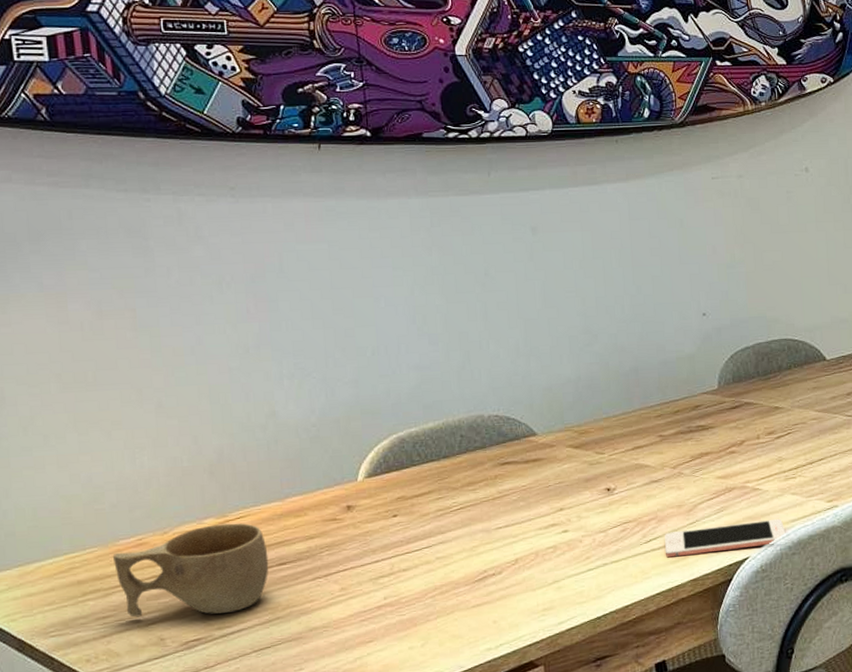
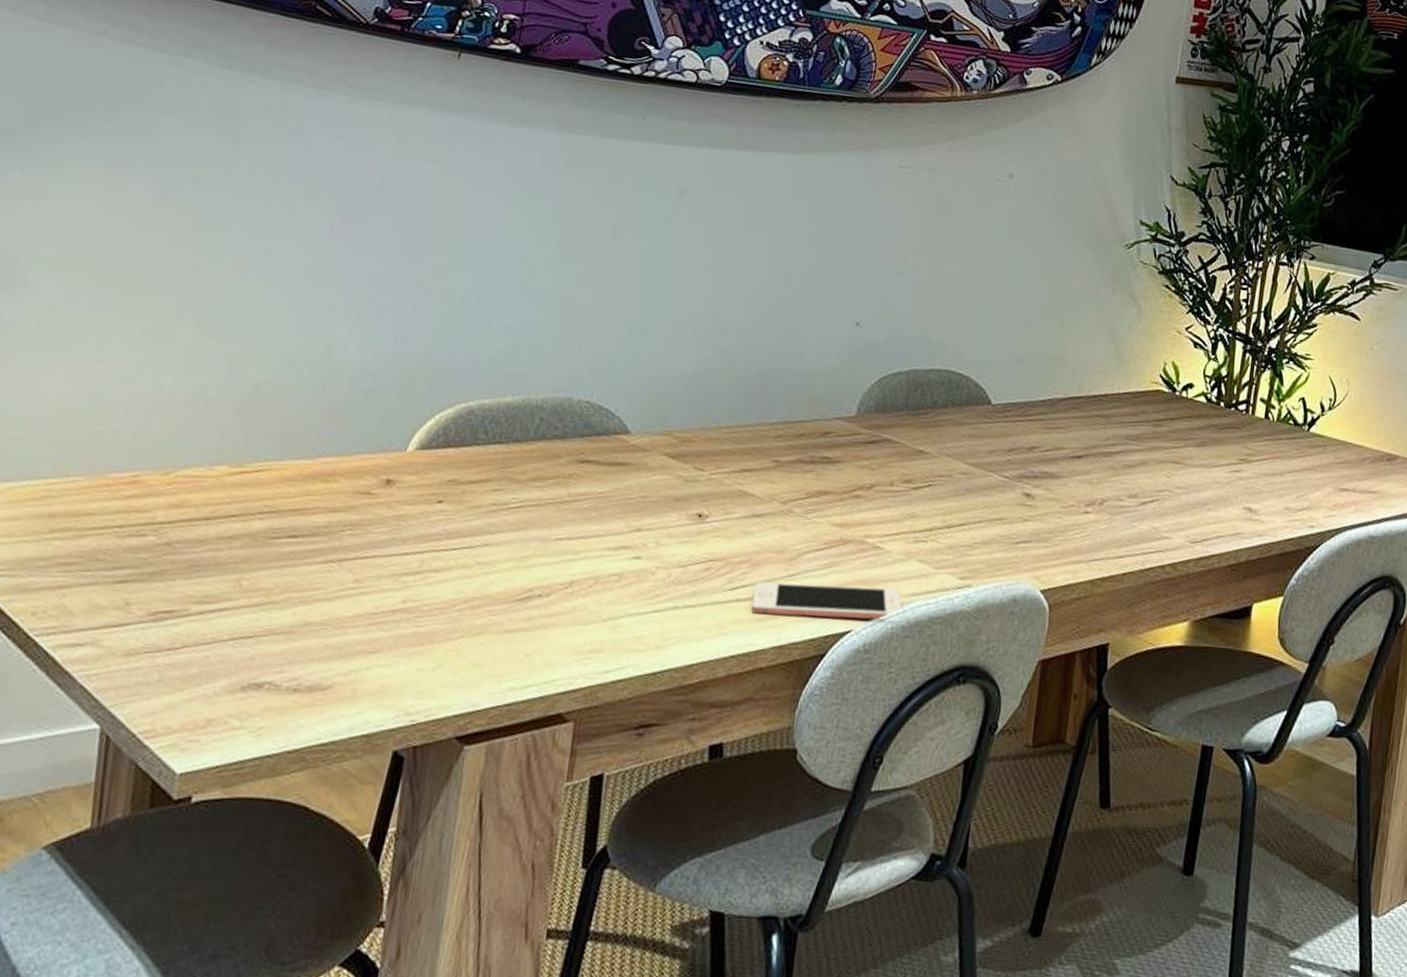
cup: present [112,523,269,618] -> none [95,473,281,586]

